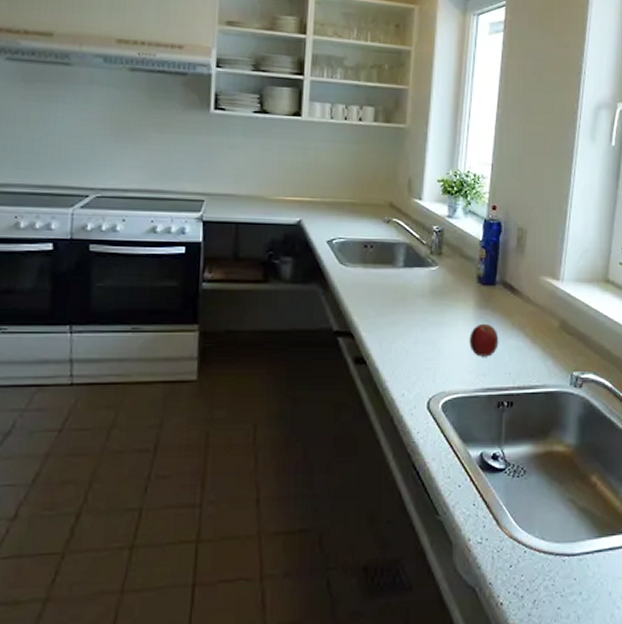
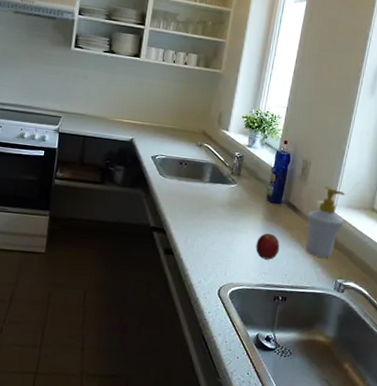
soap bottle: none [529,258,574,347] -> present [306,186,345,258]

